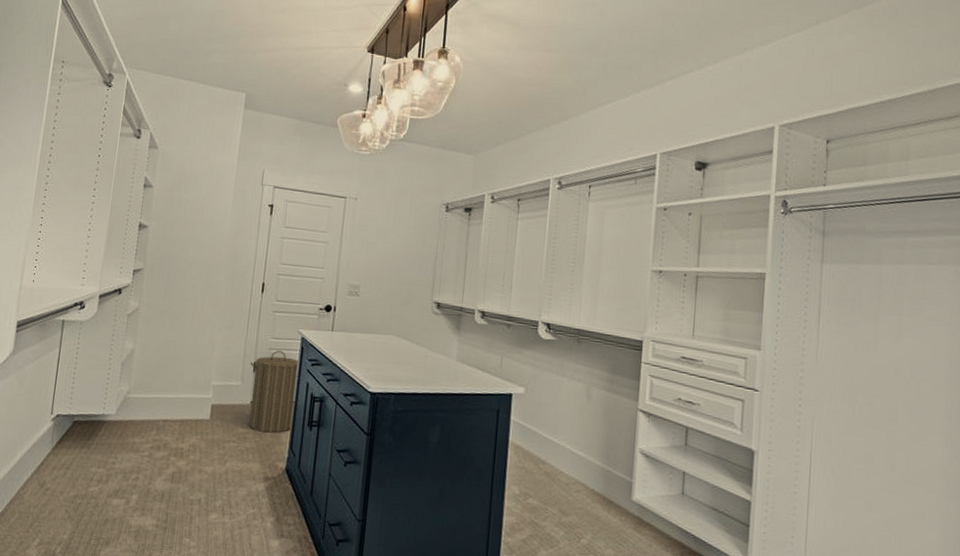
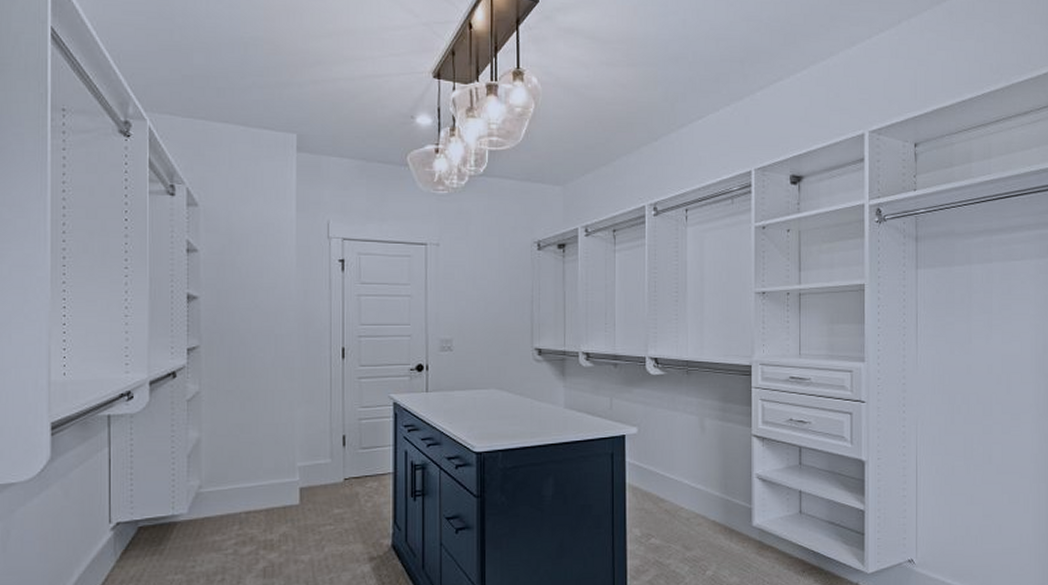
laundry hamper: present [248,350,300,433] -> none [339,419,395,510]

